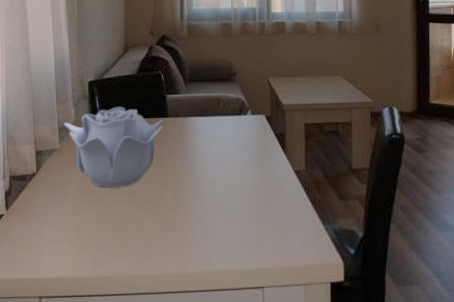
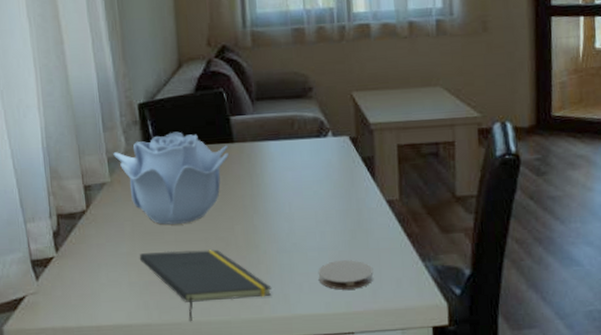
notepad: none [80,210,194,276] -> present [139,249,272,322]
coaster: none [235,222,282,249] -> present [318,260,374,290]

